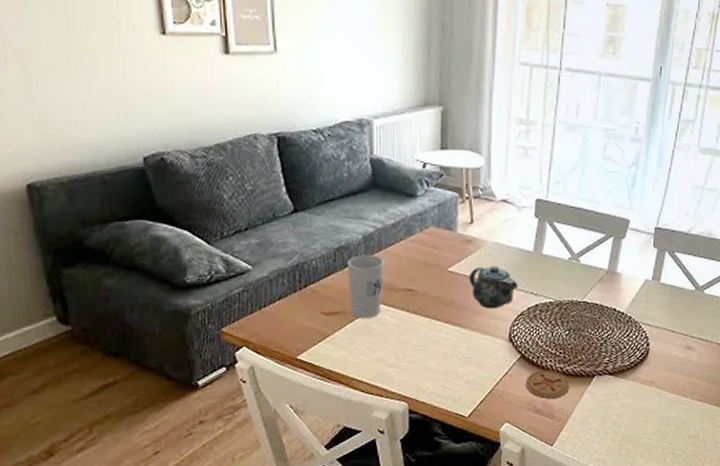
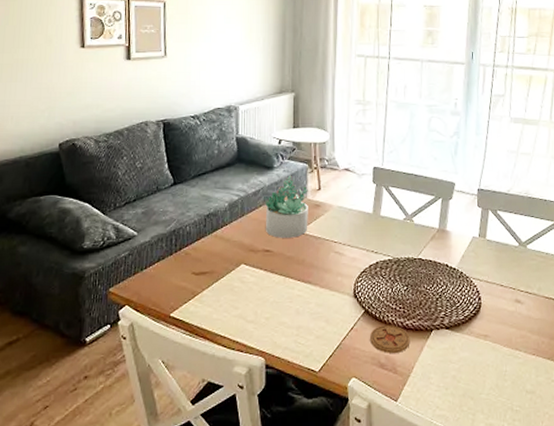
cup: present [347,255,384,319] -> none [215,220,246,278]
succulent plant: none [407,205,458,276] -> present [265,175,308,238]
teapot: present [469,265,518,309] -> none [318,226,360,267]

